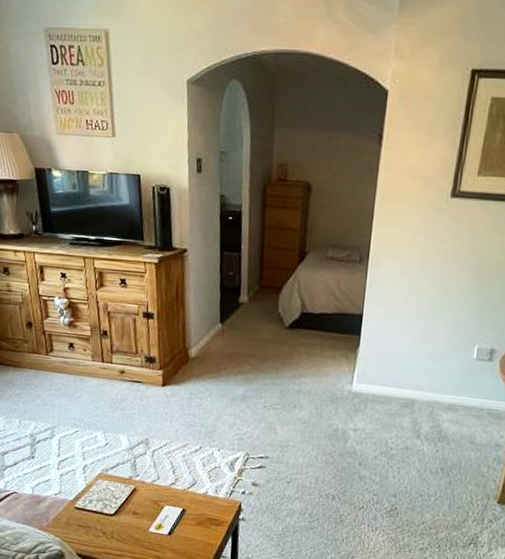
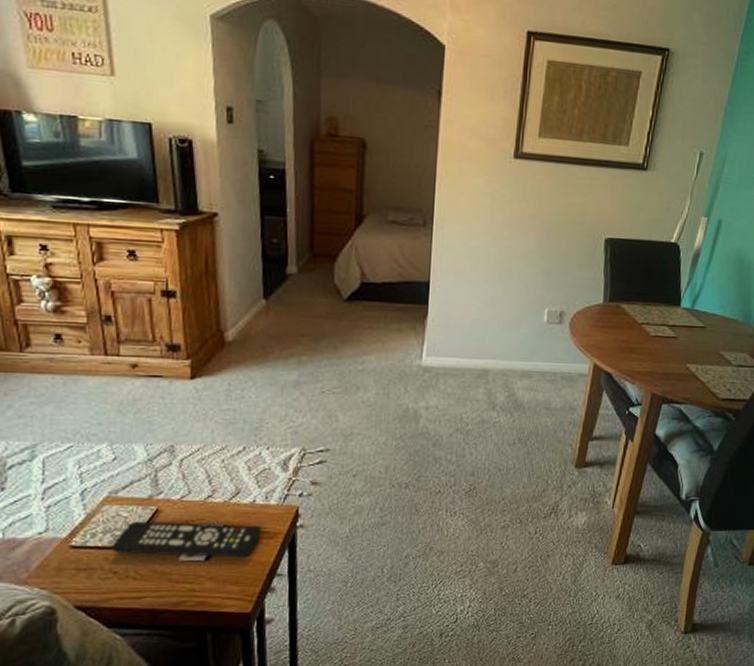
remote control: none [102,495,211,538] -> present [112,521,261,558]

